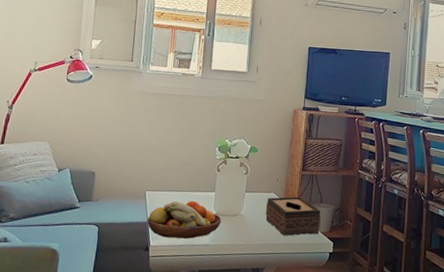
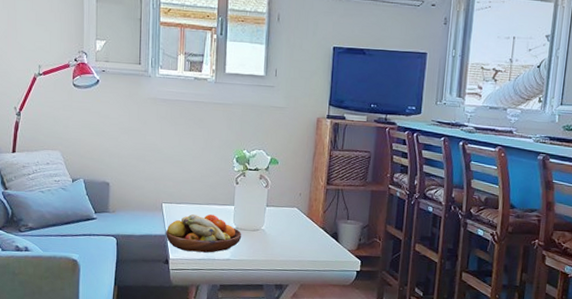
tissue box: present [265,196,321,236] -> none [288,212,347,253]

